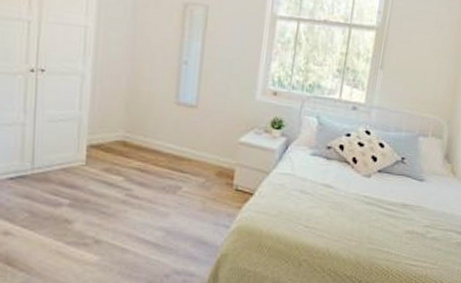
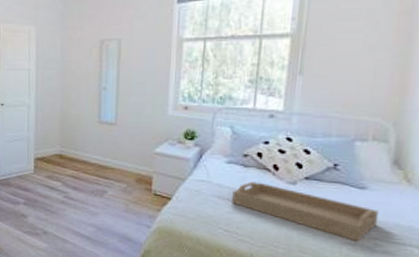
serving tray: none [313,174,432,230] -> present [232,181,379,241]

